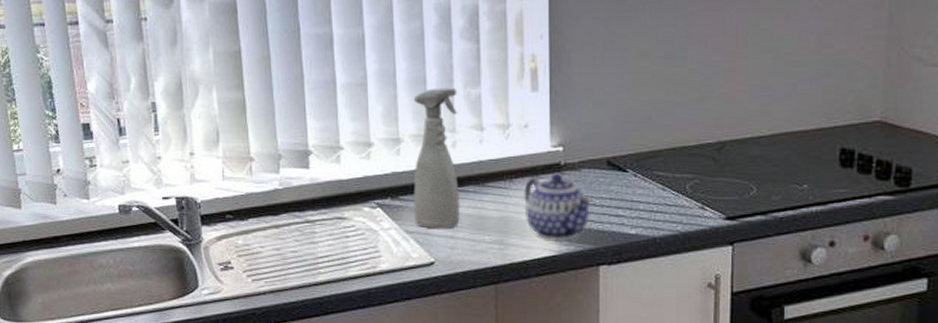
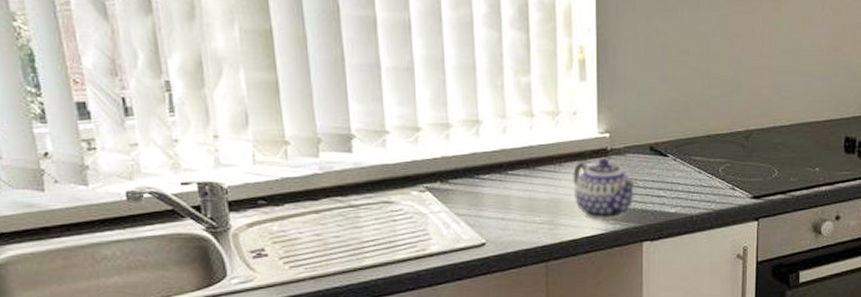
spray bottle: present [413,87,460,229] -> none [463,75,511,211]

